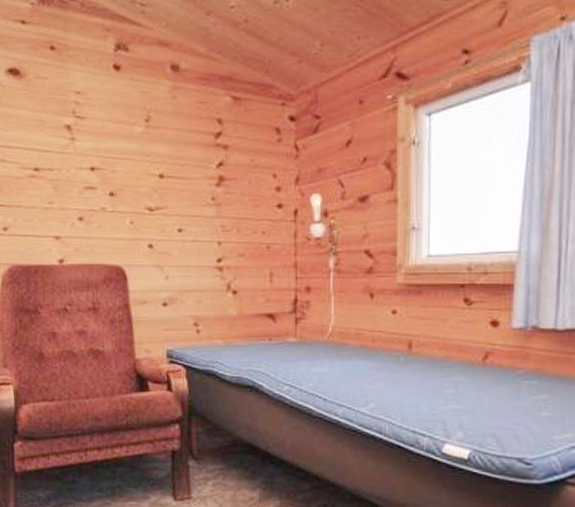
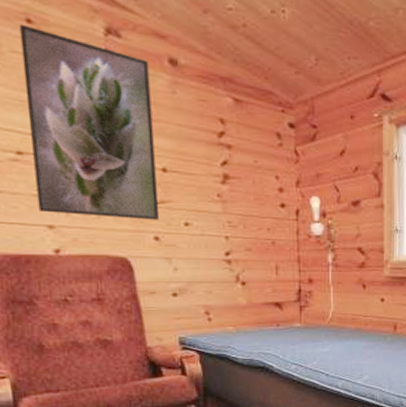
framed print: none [44,52,155,227] -> present [19,24,160,220]

